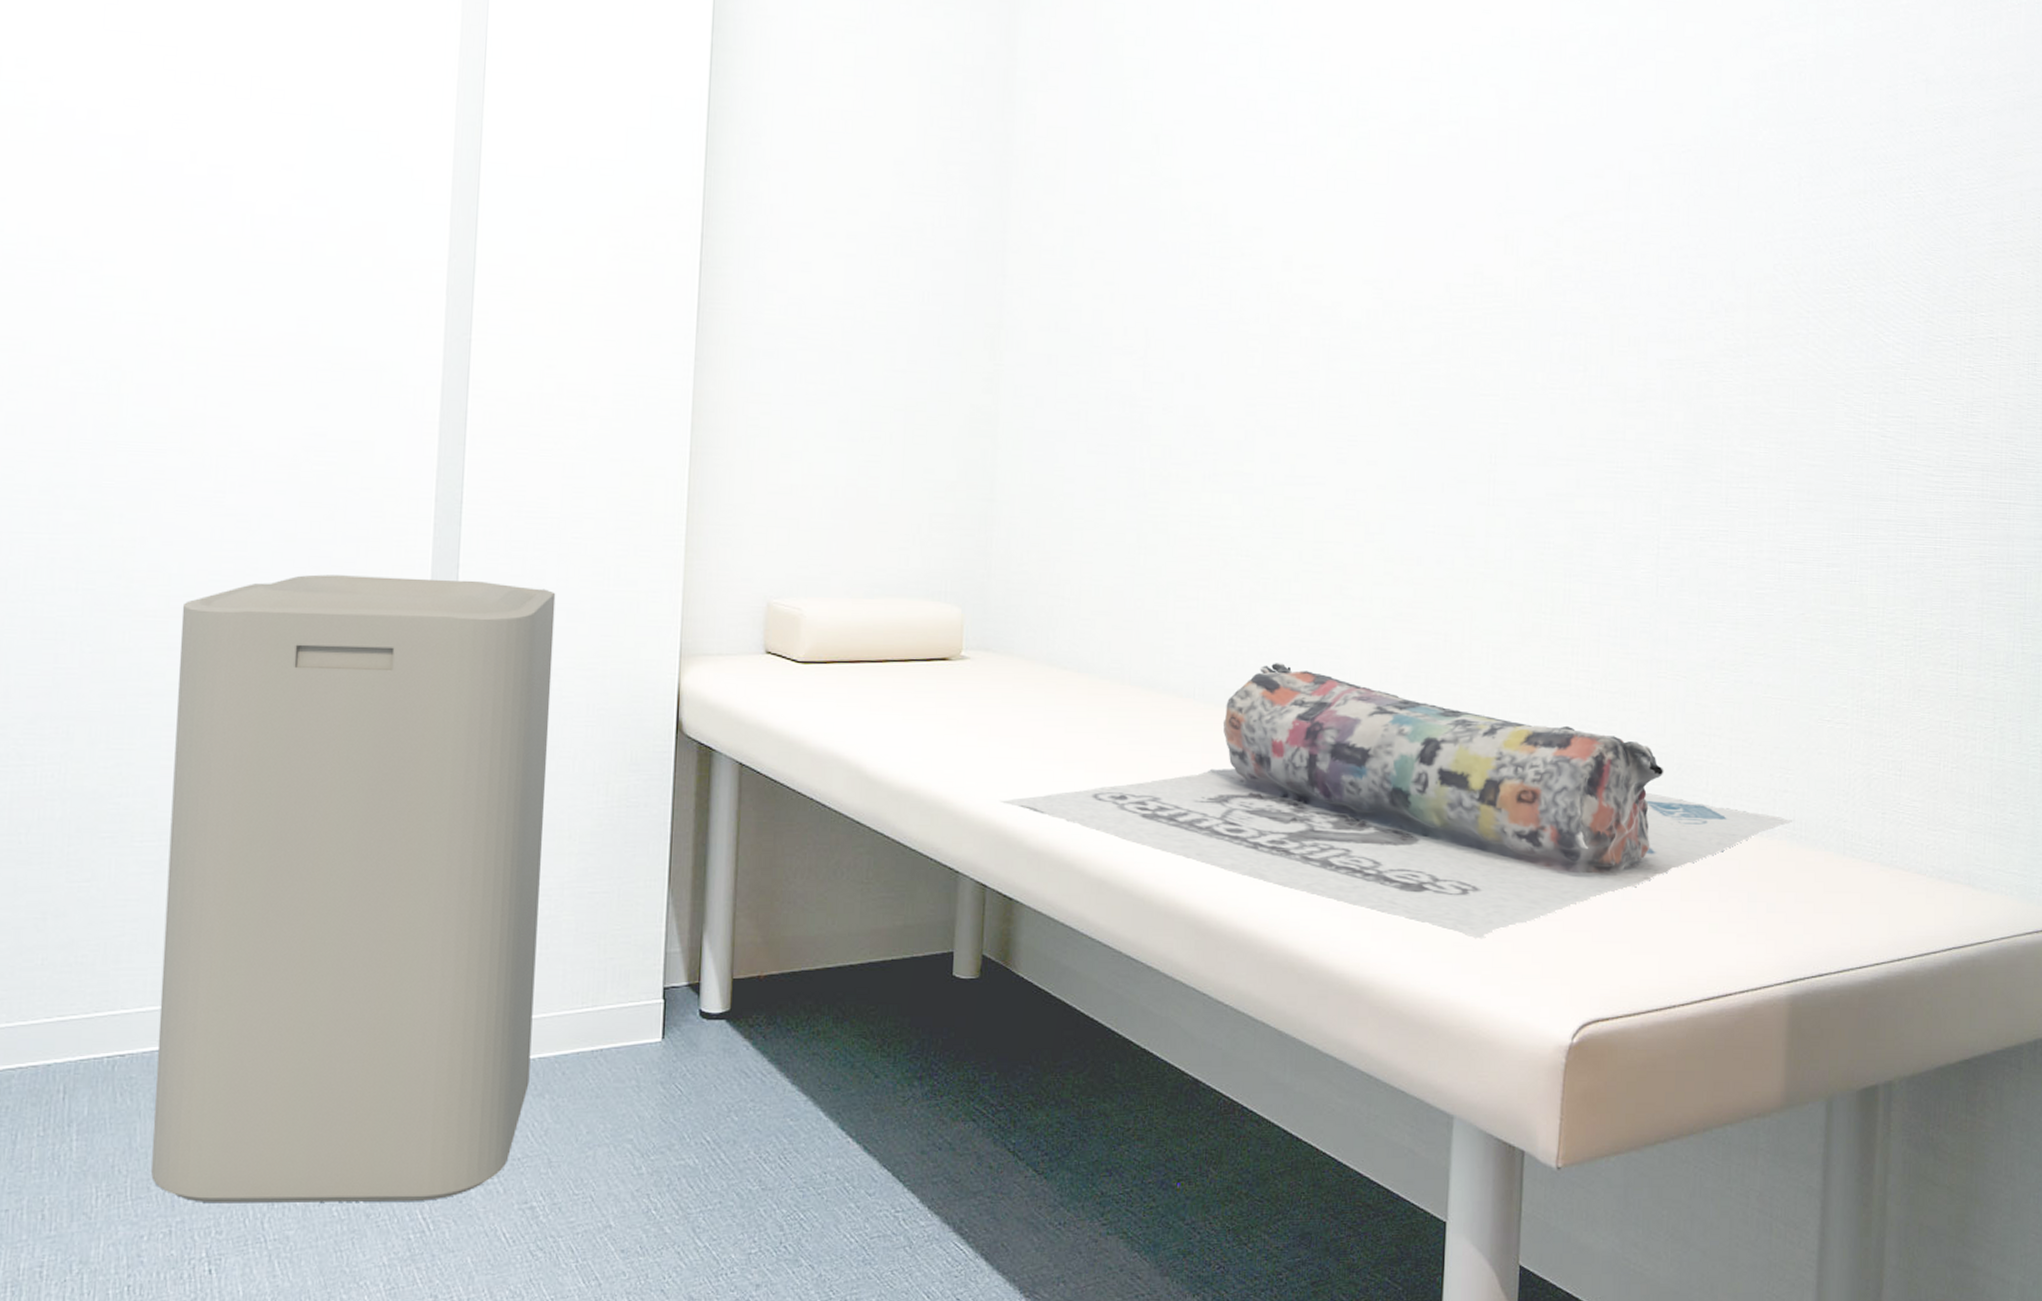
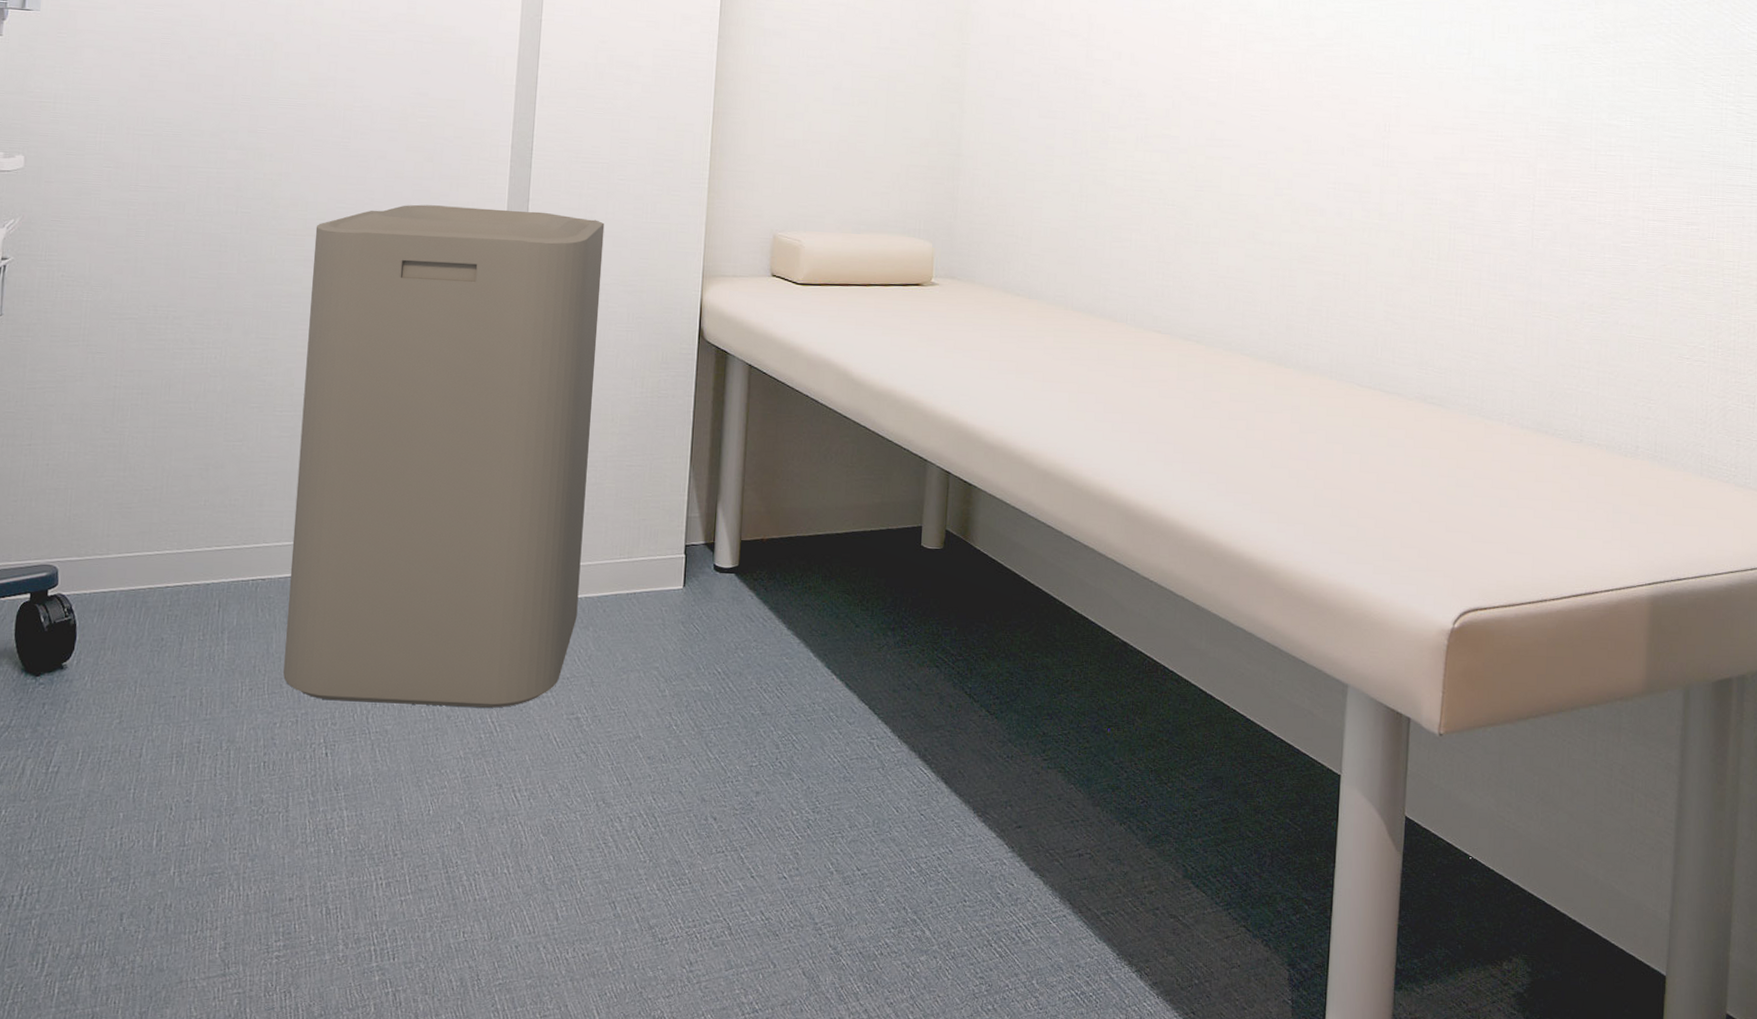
towel: present [998,663,1793,939] -> none [961,295,1655,535]

